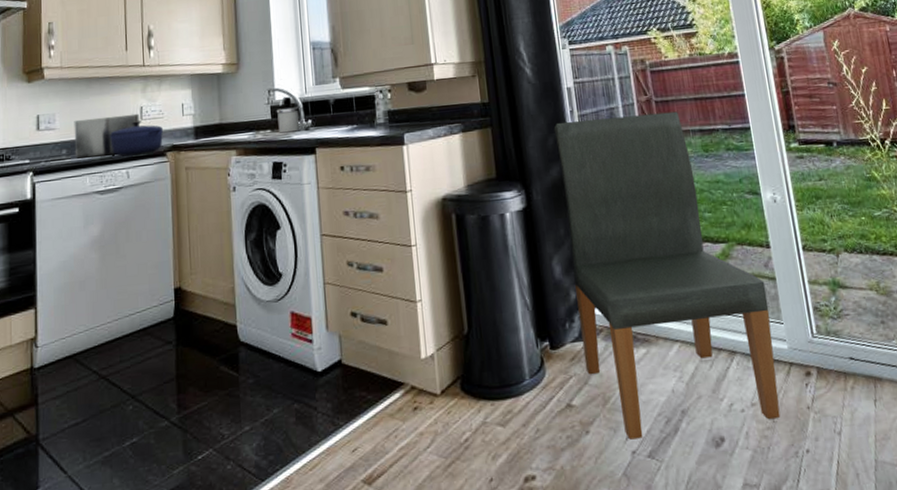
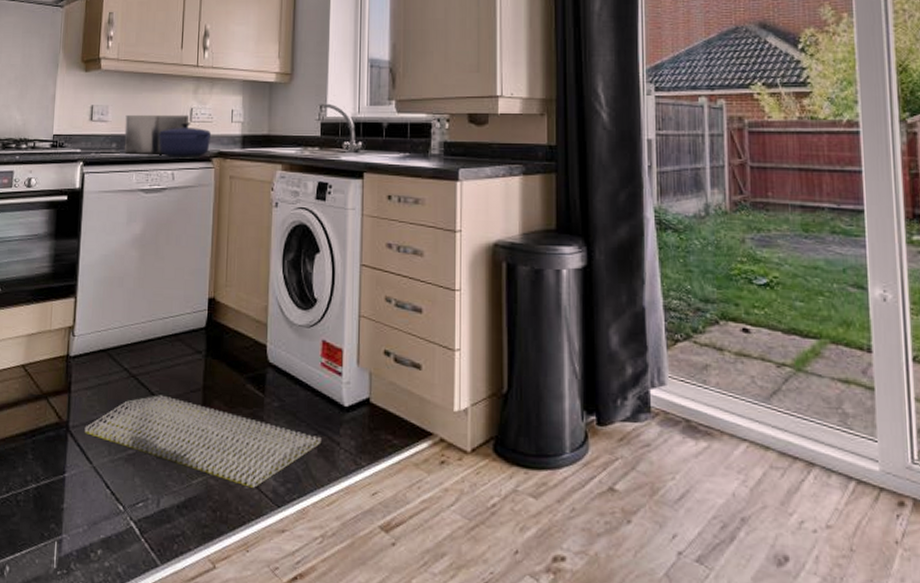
bath mat: none [56,391,299,468] -> present [84,395,322,489]
soap dispenser: present [276,96,300,133] -> none [326,114,350,153]
dining chair: present [553,111,781,440] -> none [627,177,862,547]

